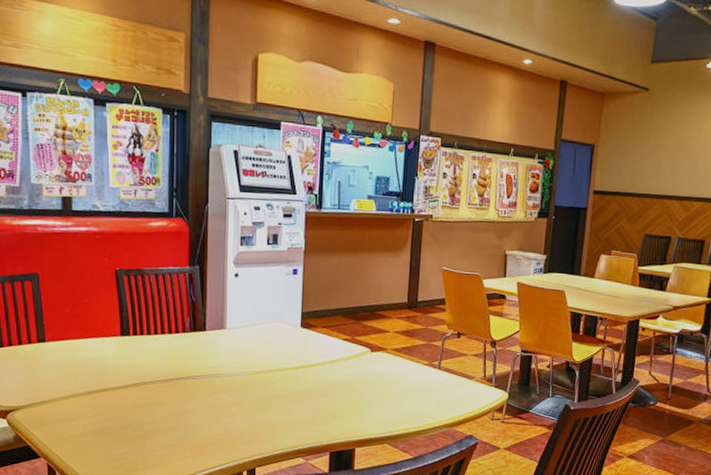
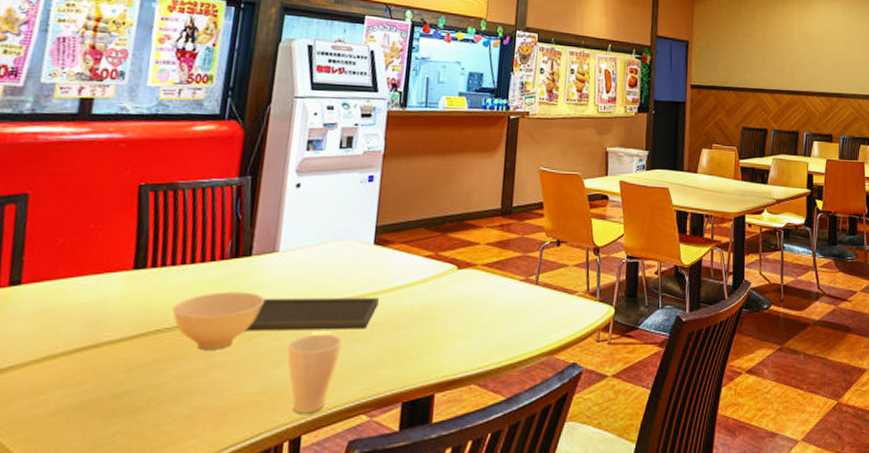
bowl: none [152,357,219,400] -> present [172,292,265,350]
tray: none [208,364,307,393] -> present [246,297,379,330]
cup: none [240,394,280,453] -> present [287,333,342,414]

